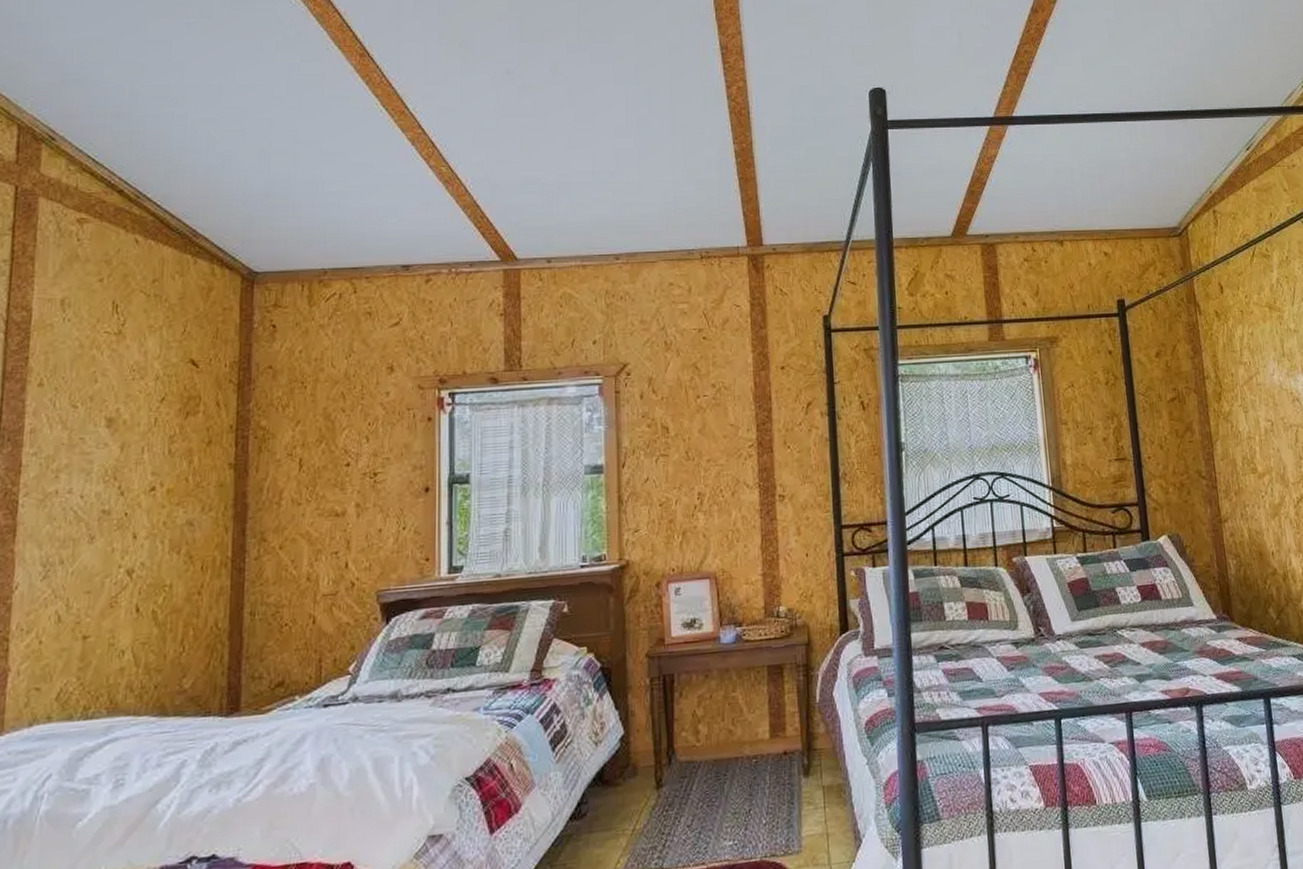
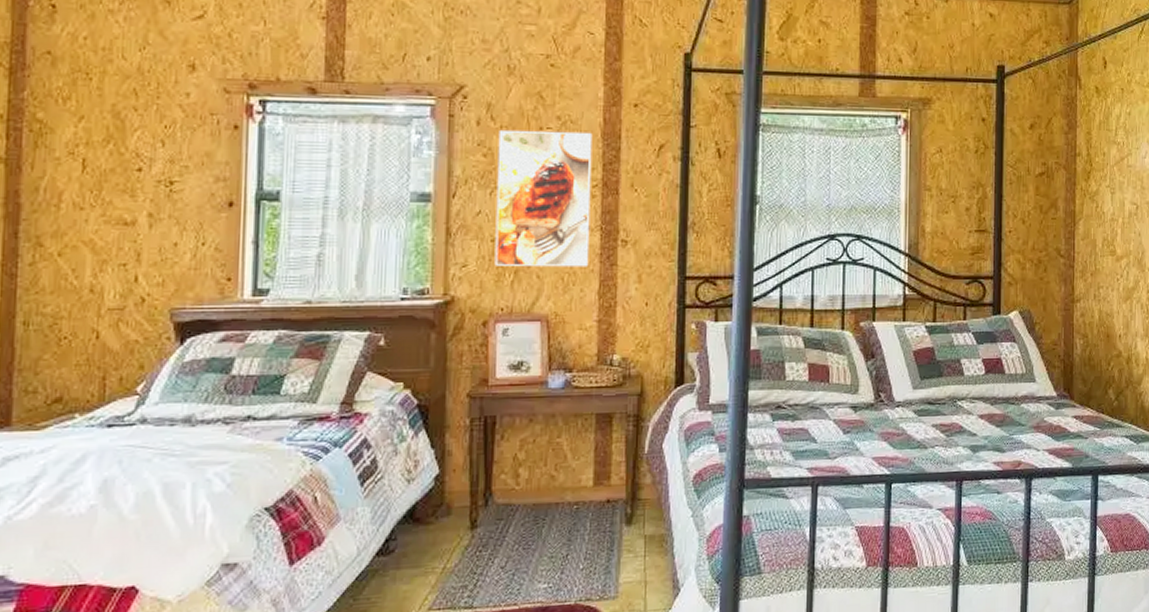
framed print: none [660,396,750,529] -> present [494,129,593,267]

